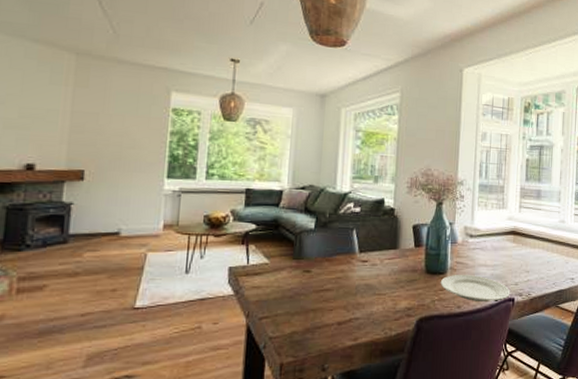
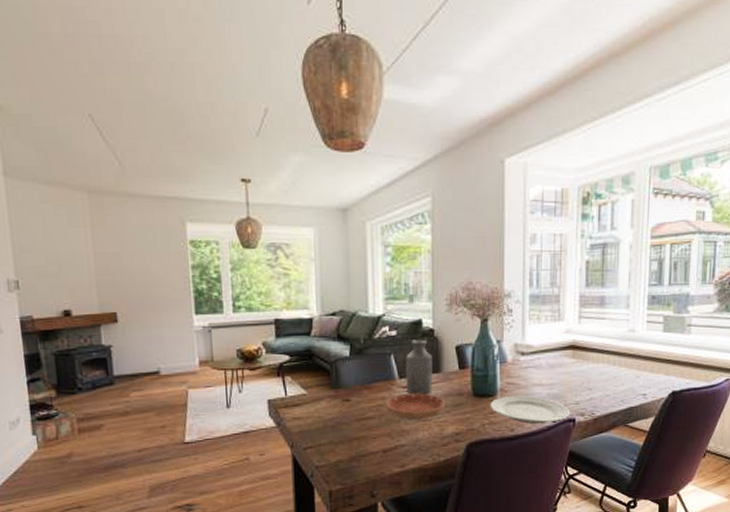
saucer: none [344,267,400,294] -> present [386,393,445,420]
bottle: none [365,217,391,269] -> present [404,339,432,394]

